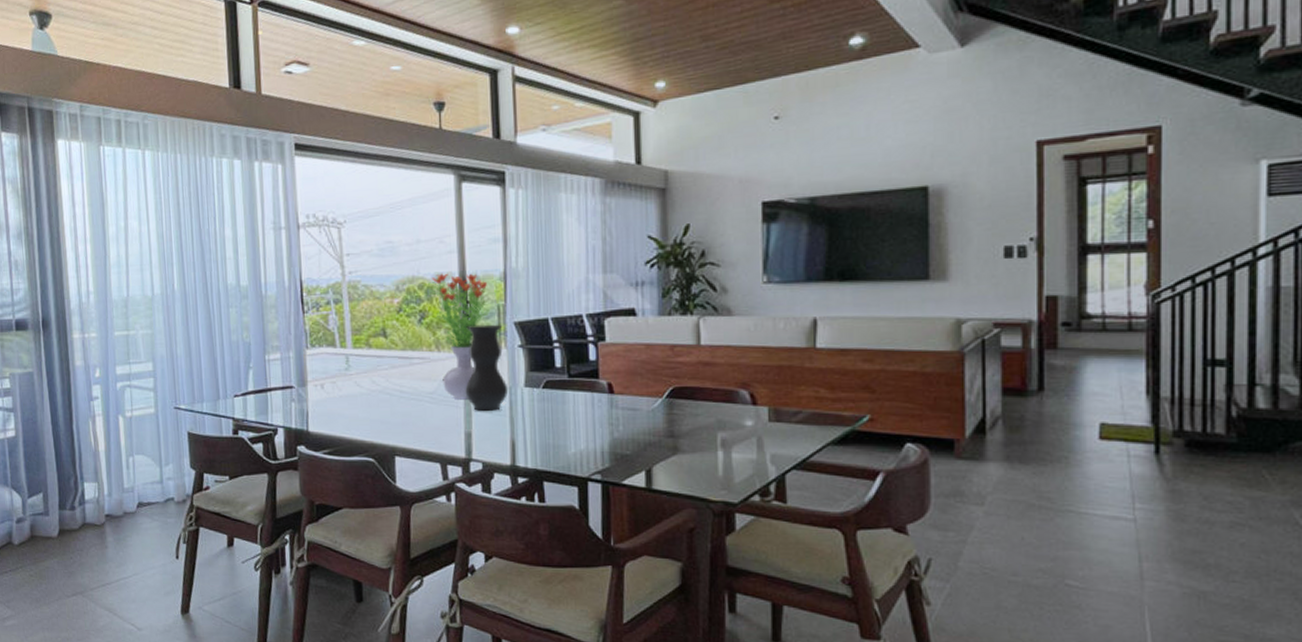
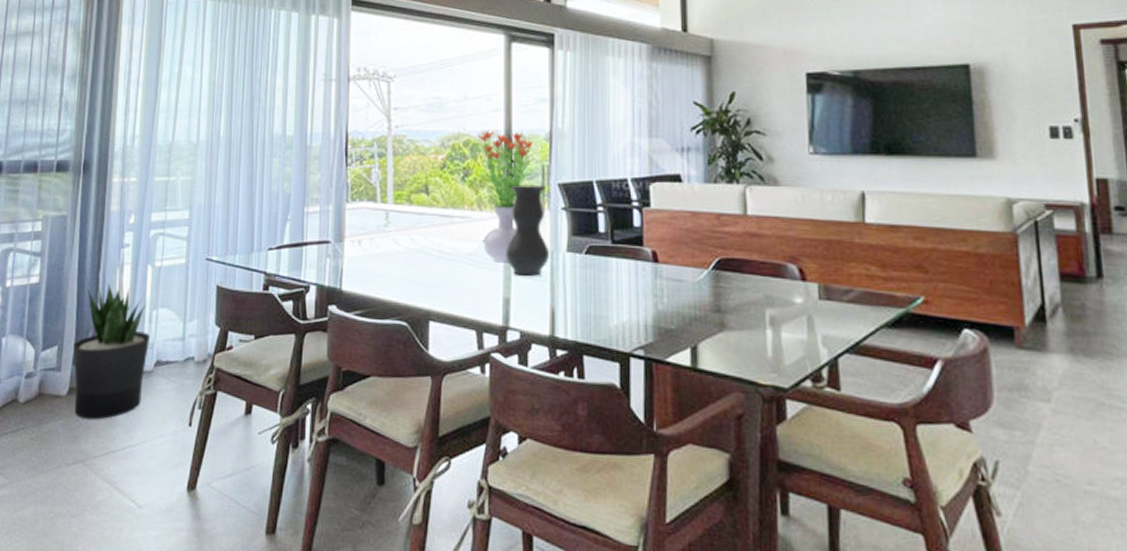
planter: none [57,430,130,556] -> present [73,279,151,419]

